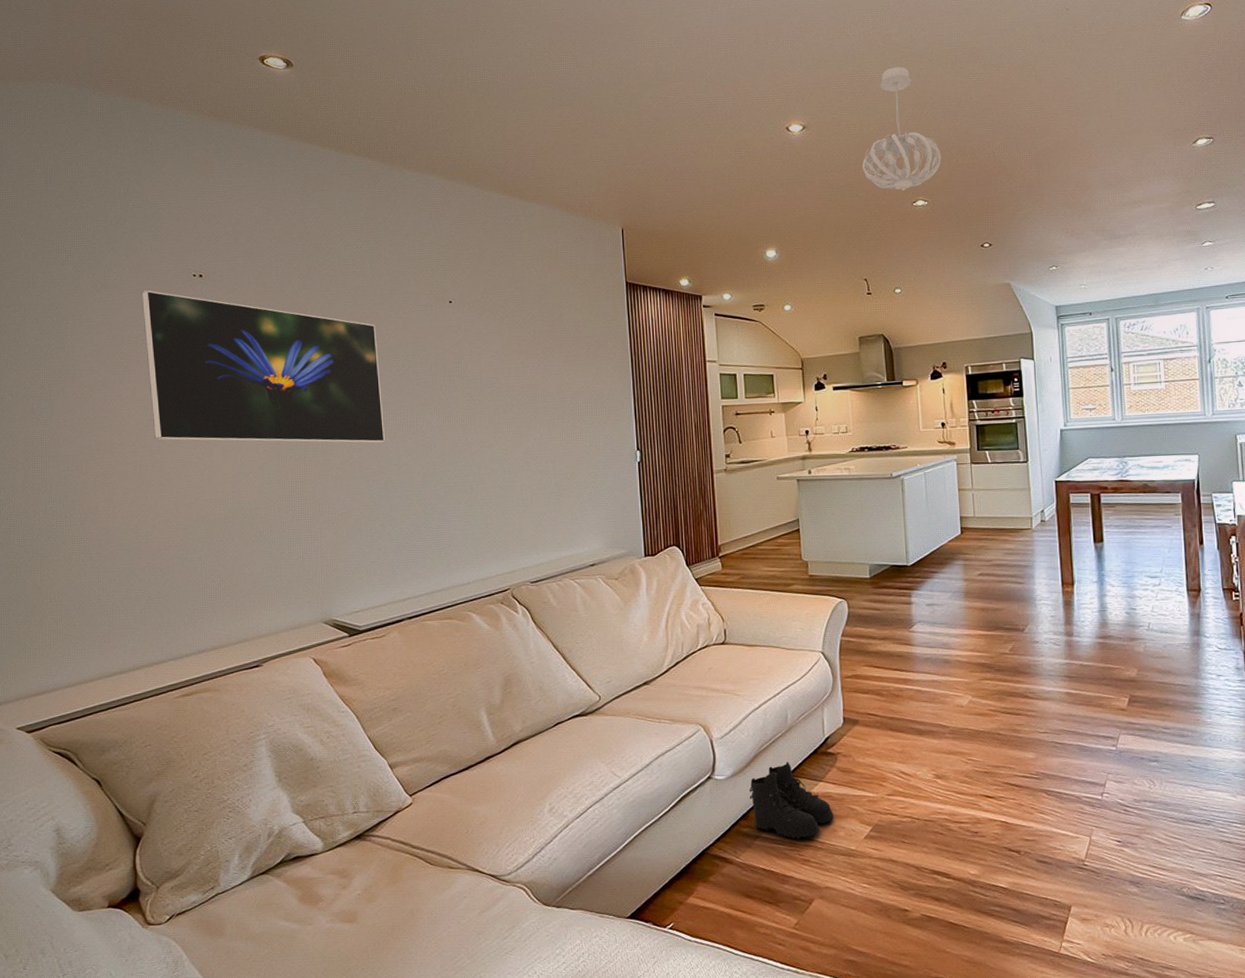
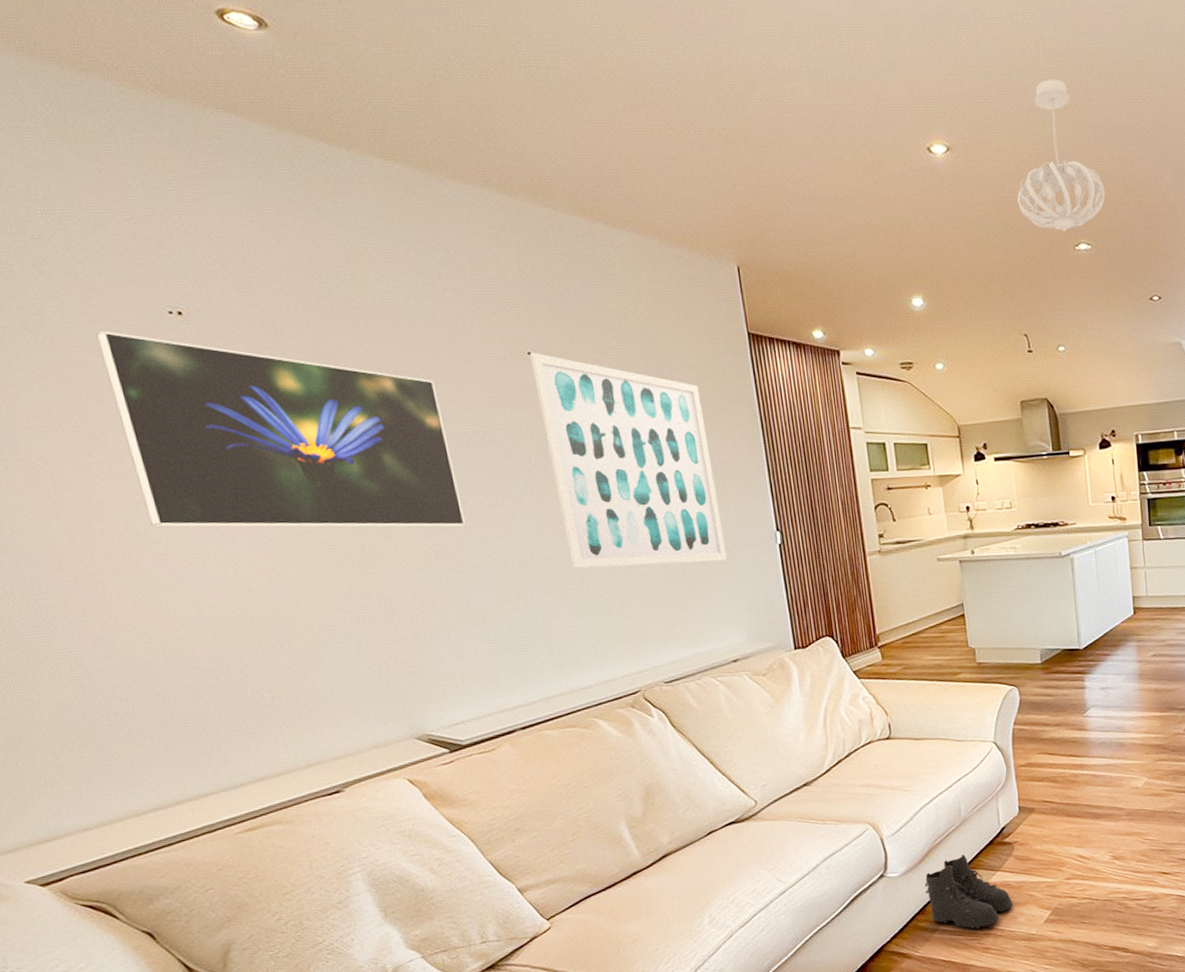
wall art: none [451,301,593,480] -> present [530,352,727,568]

